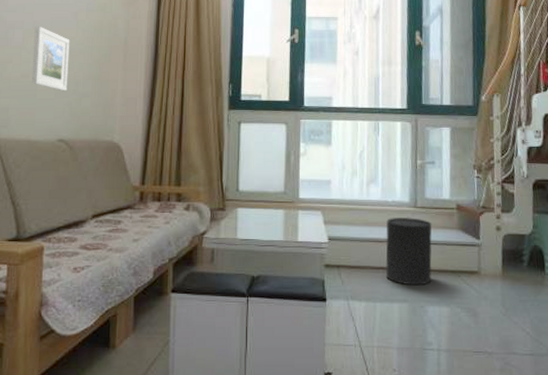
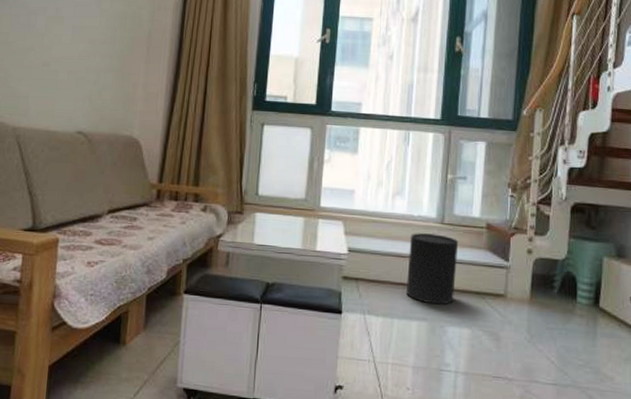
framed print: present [32,26,70,91] -> none [53,13,93,83]

